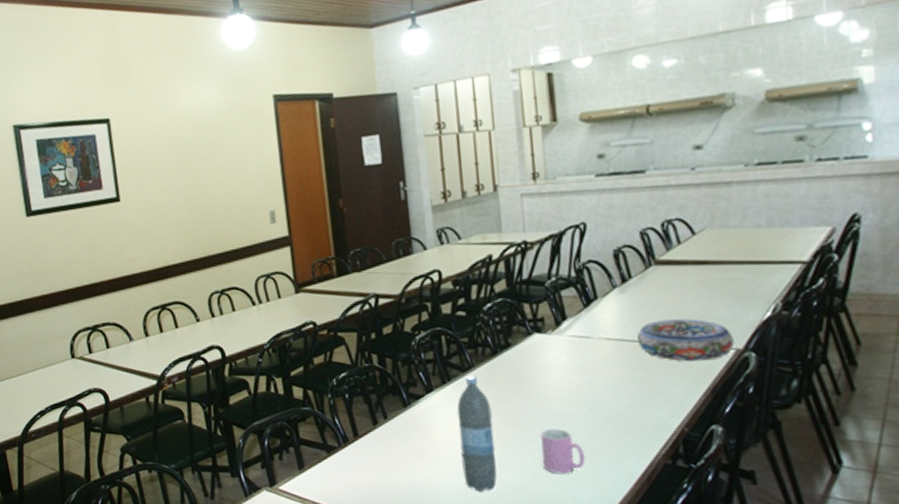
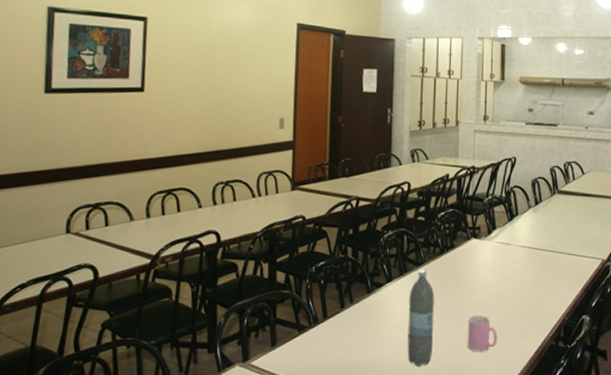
bowl: present [636,319,735,362] -> none [541,235,602,267]

